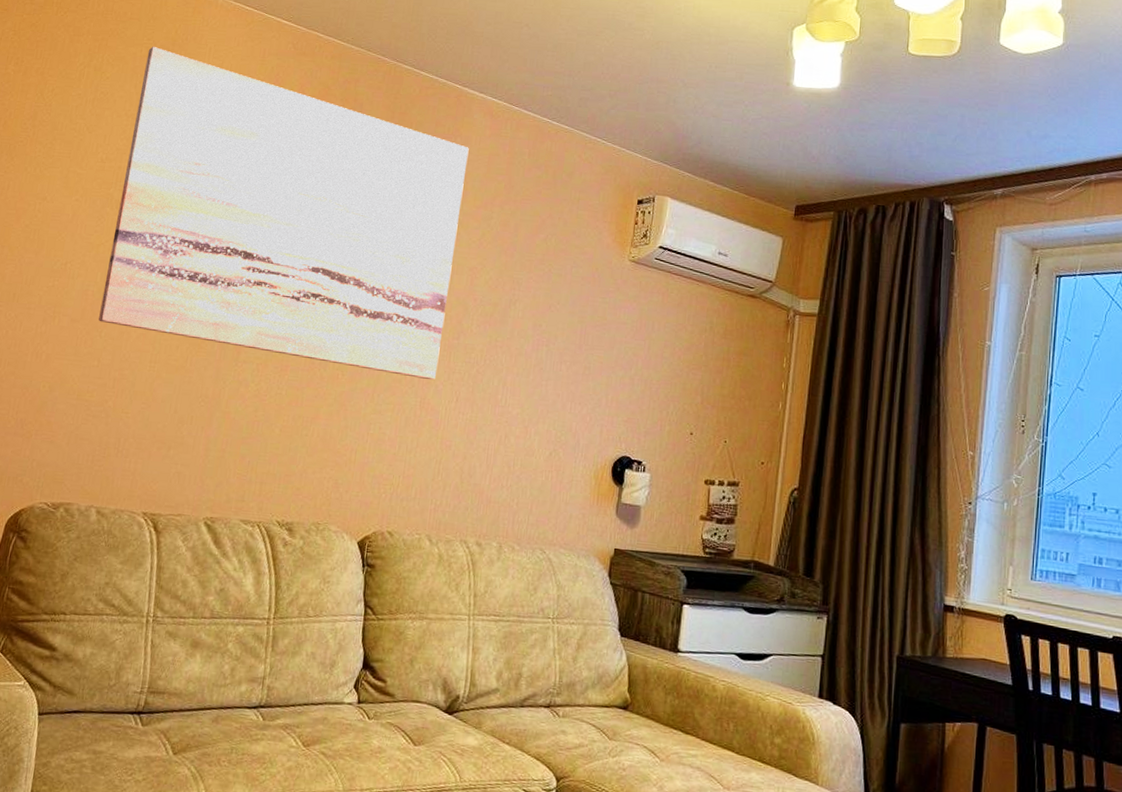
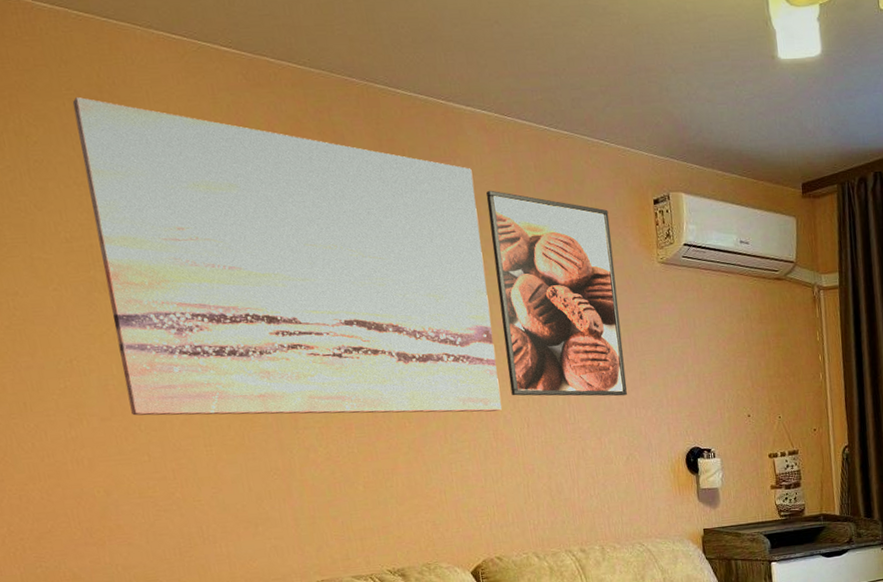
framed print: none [449,169,590,388] -> present [486,190,627,396]

